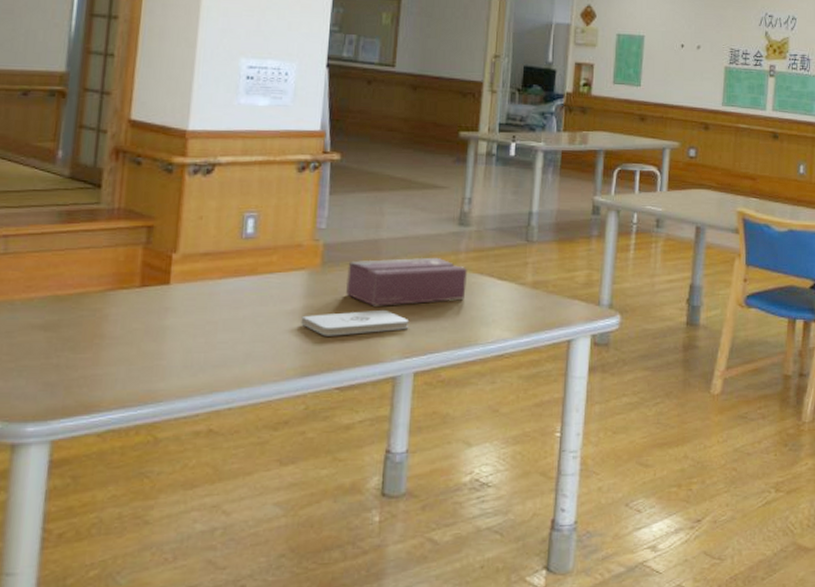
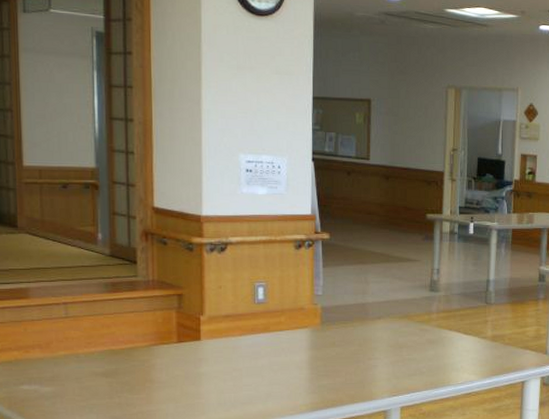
notepad: present [301,309,409,336] -> none [308,358,395,380]
tissue box: present [345,257,467,306] -> none [341,317,439,356]

